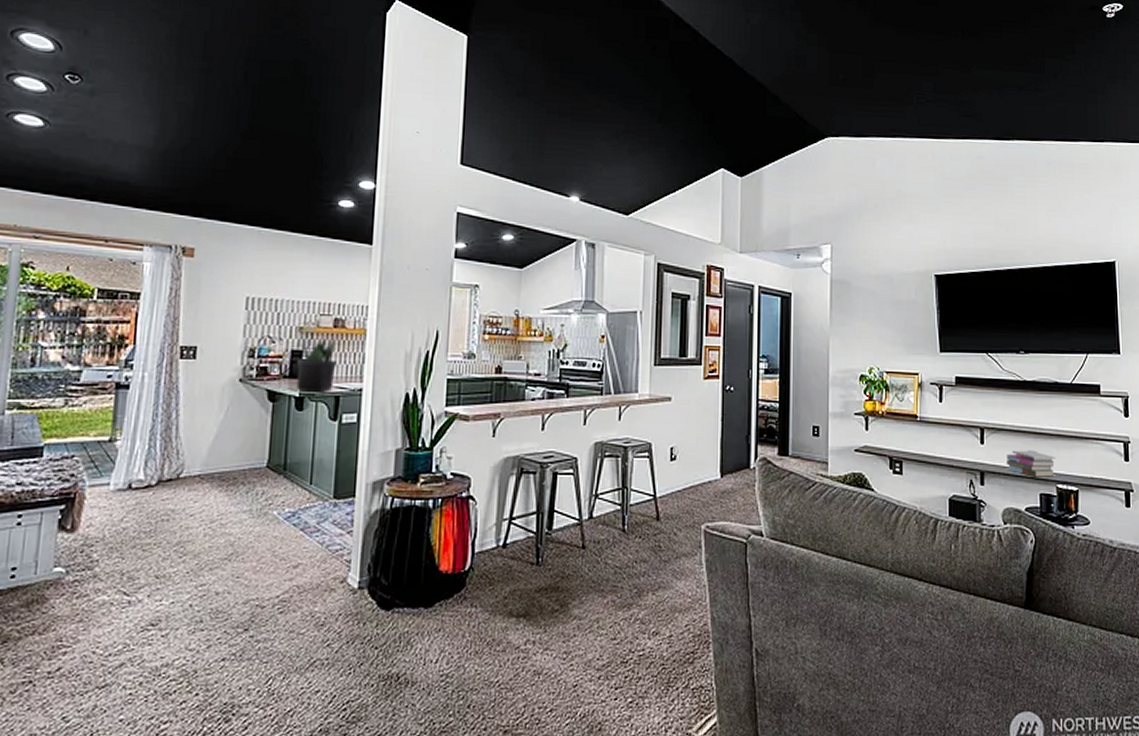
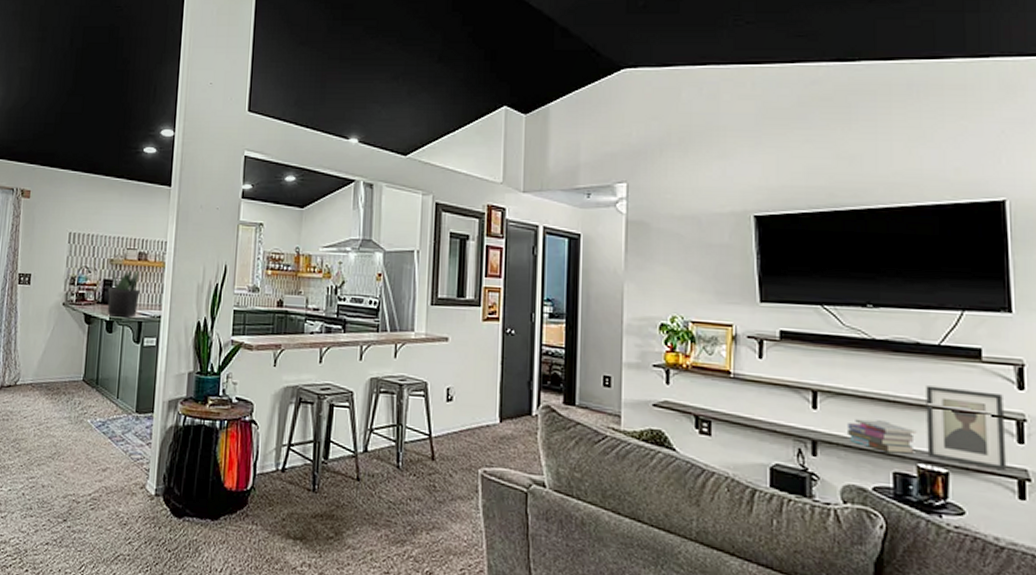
picture frame: none [1062,418,1118,485] -> present [926,386,1007,471]

